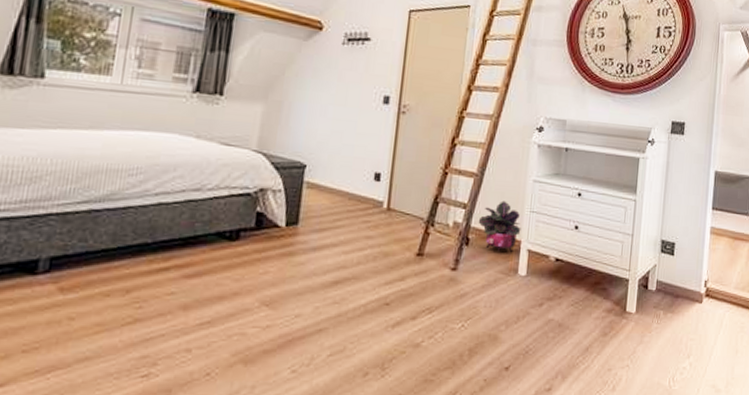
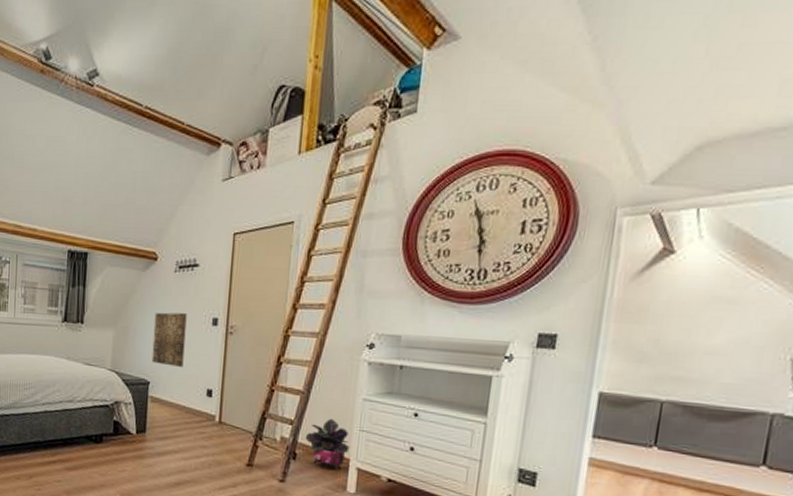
wall art: none [310,87,355,148] -> present [151,312,187,367]

